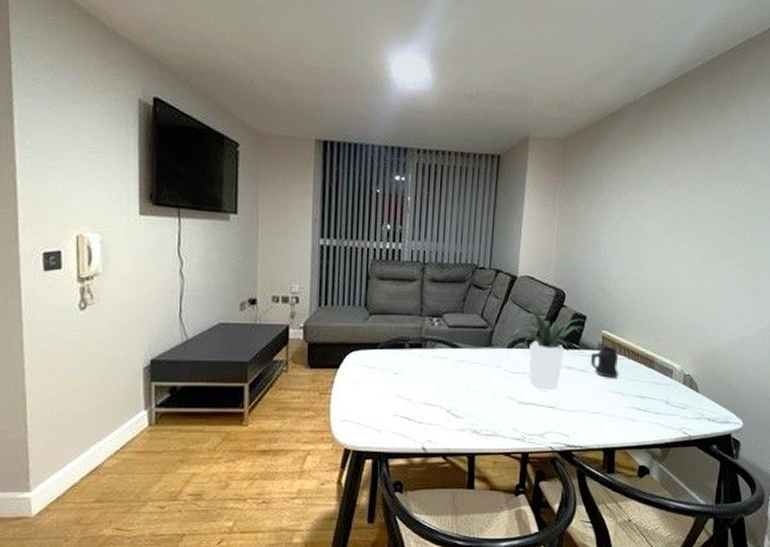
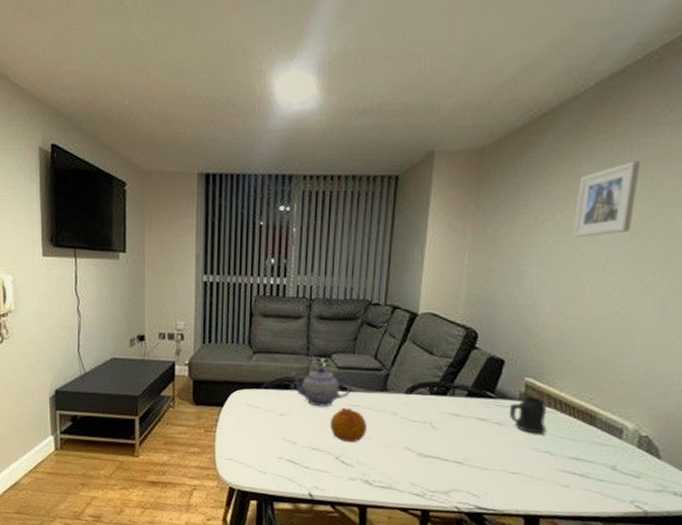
teapot: none [405,327,462,364] -> present [291,367,352,407]
fruit: none [441,363,474,396] -> present [329,407,367,443]
potted plant: present [509,308,589,391] -> none [407,349,508,445]
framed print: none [634,156,679,215] -> present [573,161,640,238]

